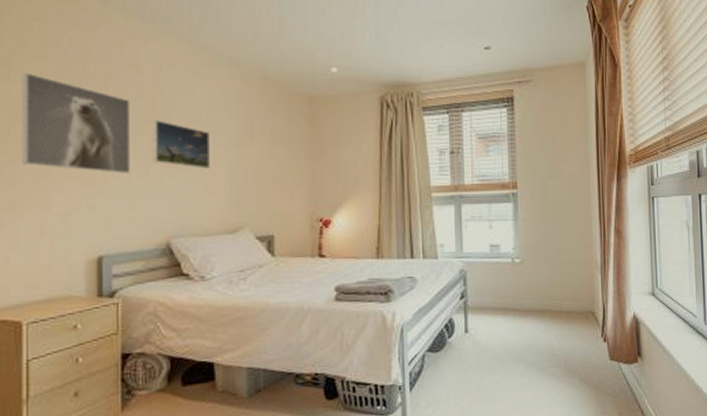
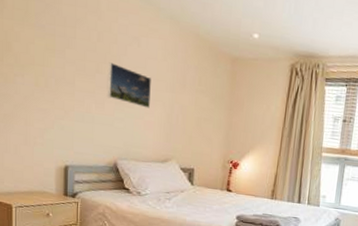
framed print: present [21,72,130,174] -> none [11,10,92,105]

